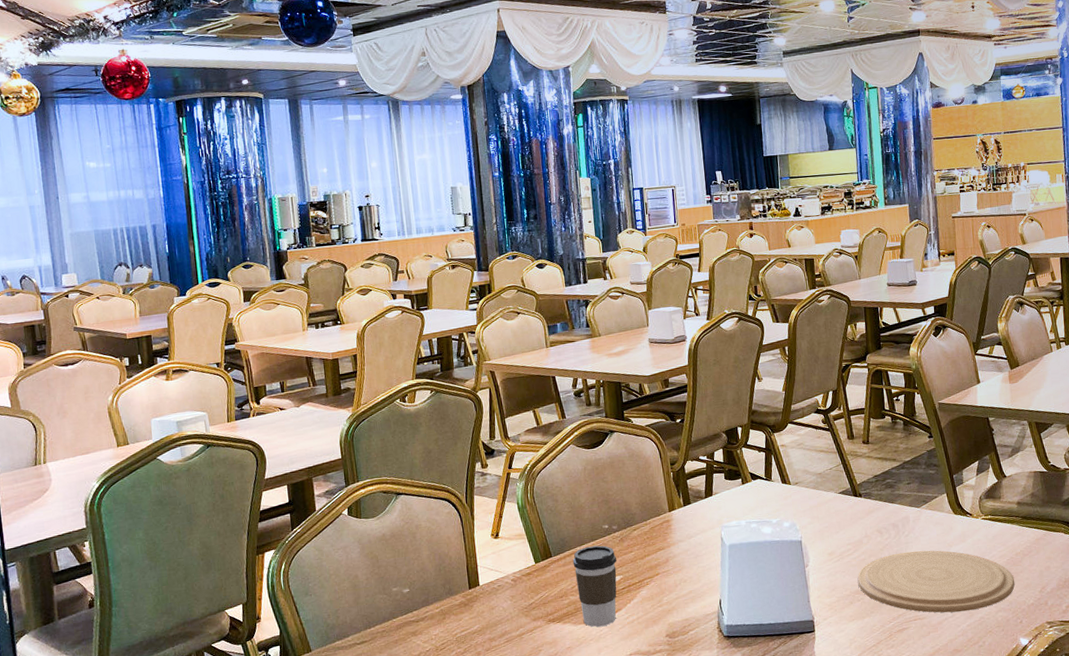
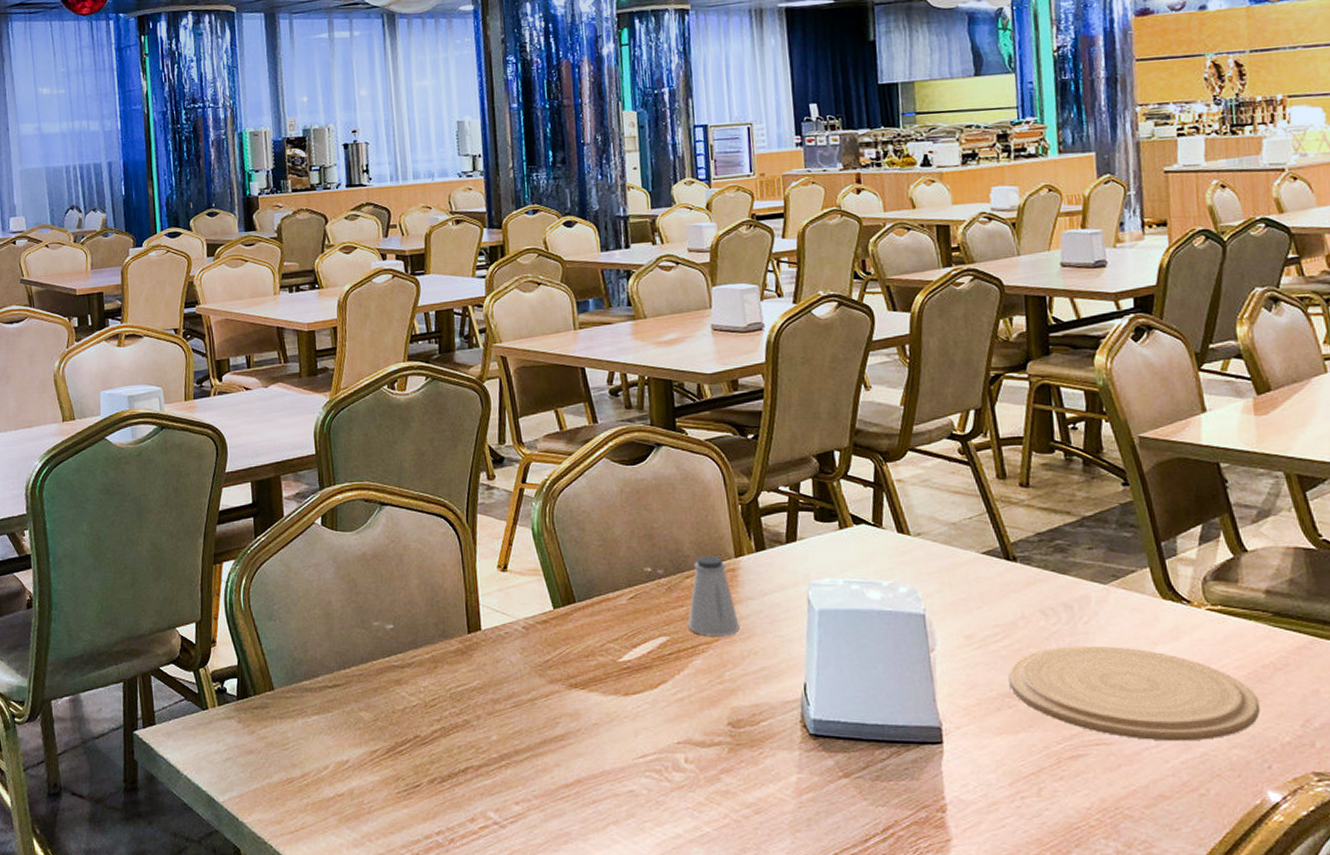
coffee cup: present [572,545,617,627] -> none [603,593,662,700]
saltshaker: none [636,512,673,572] -> present [688,556,740,636]

